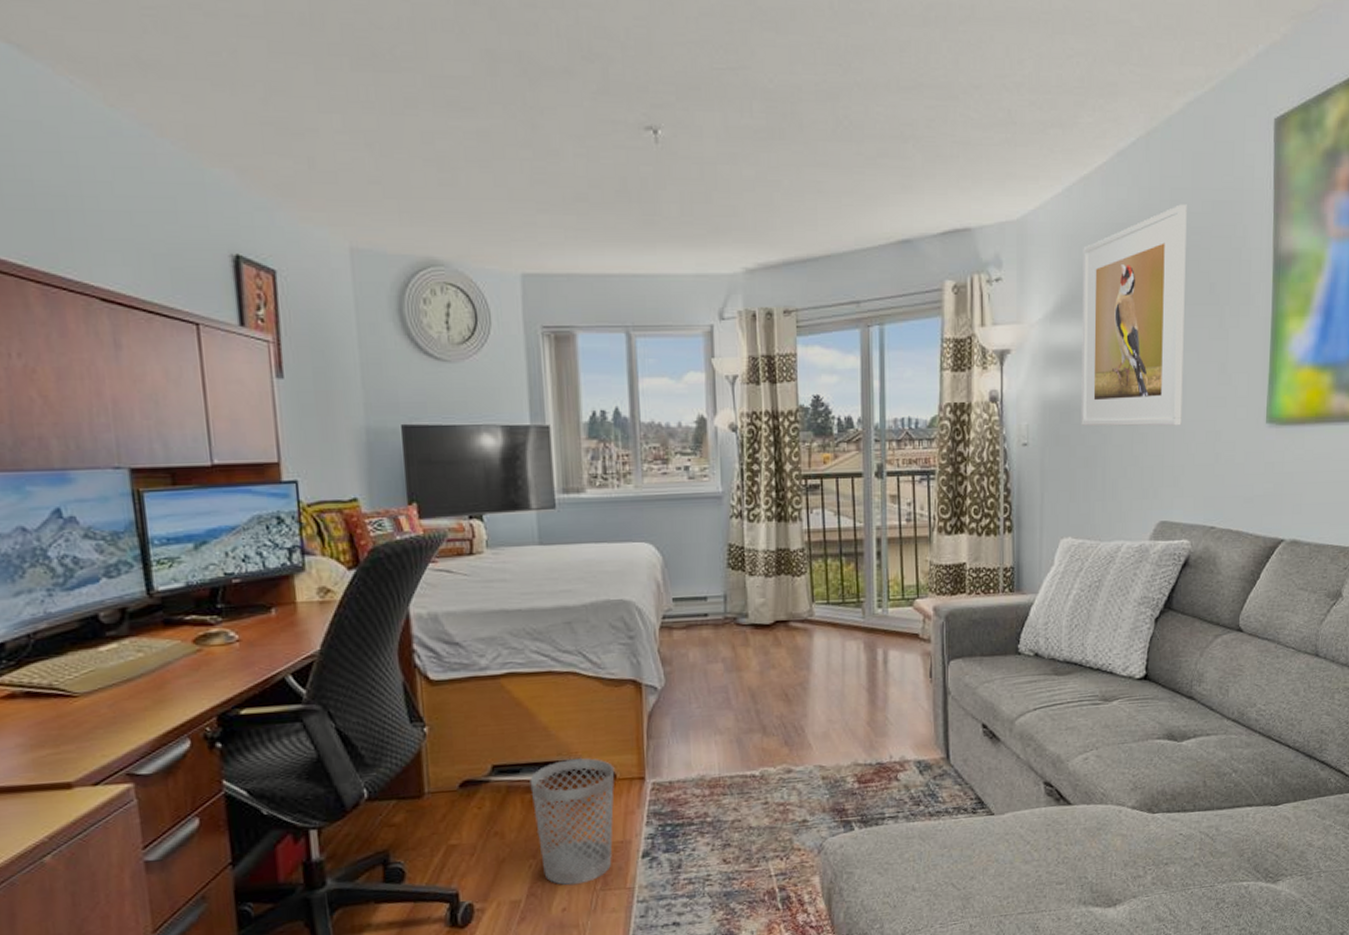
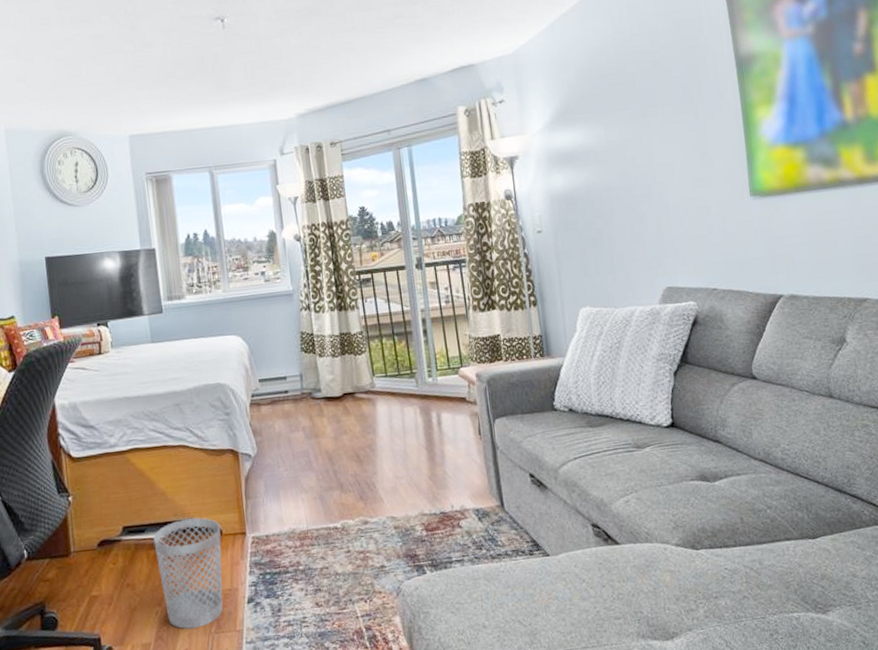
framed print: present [1081,204,1187,427] -> none [569,26,674,212]

